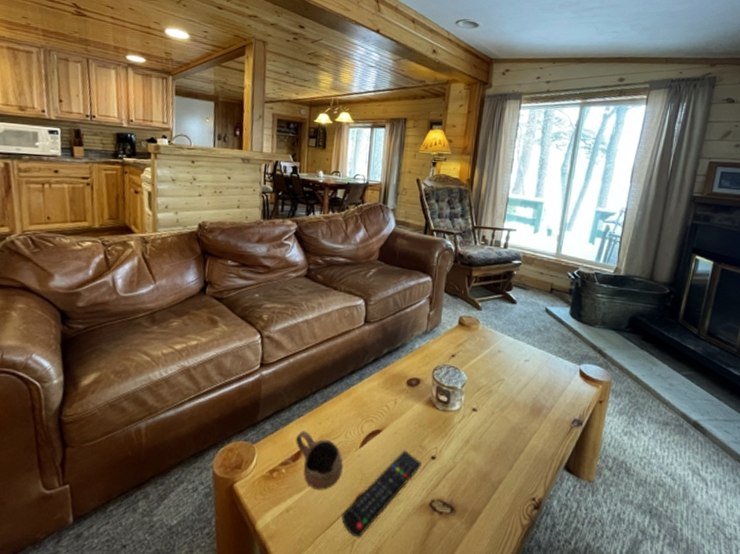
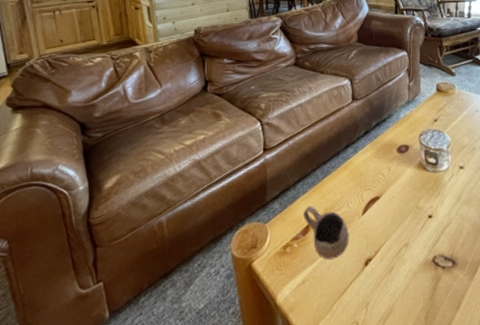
remote control: present [342,450,422,537] -> none [354,212,420,300]

